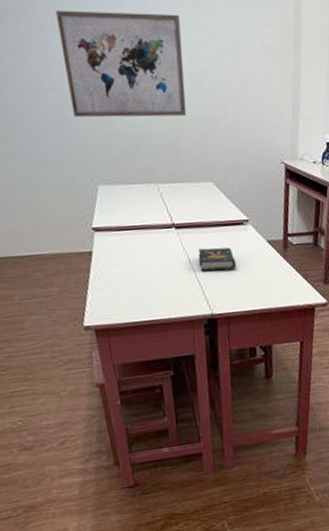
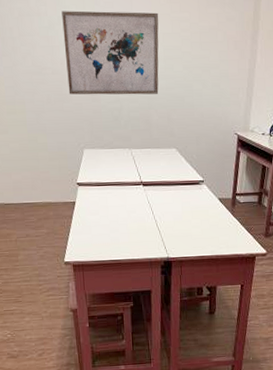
book: present [198,247,237,271] -> none [160,202,191,222]

